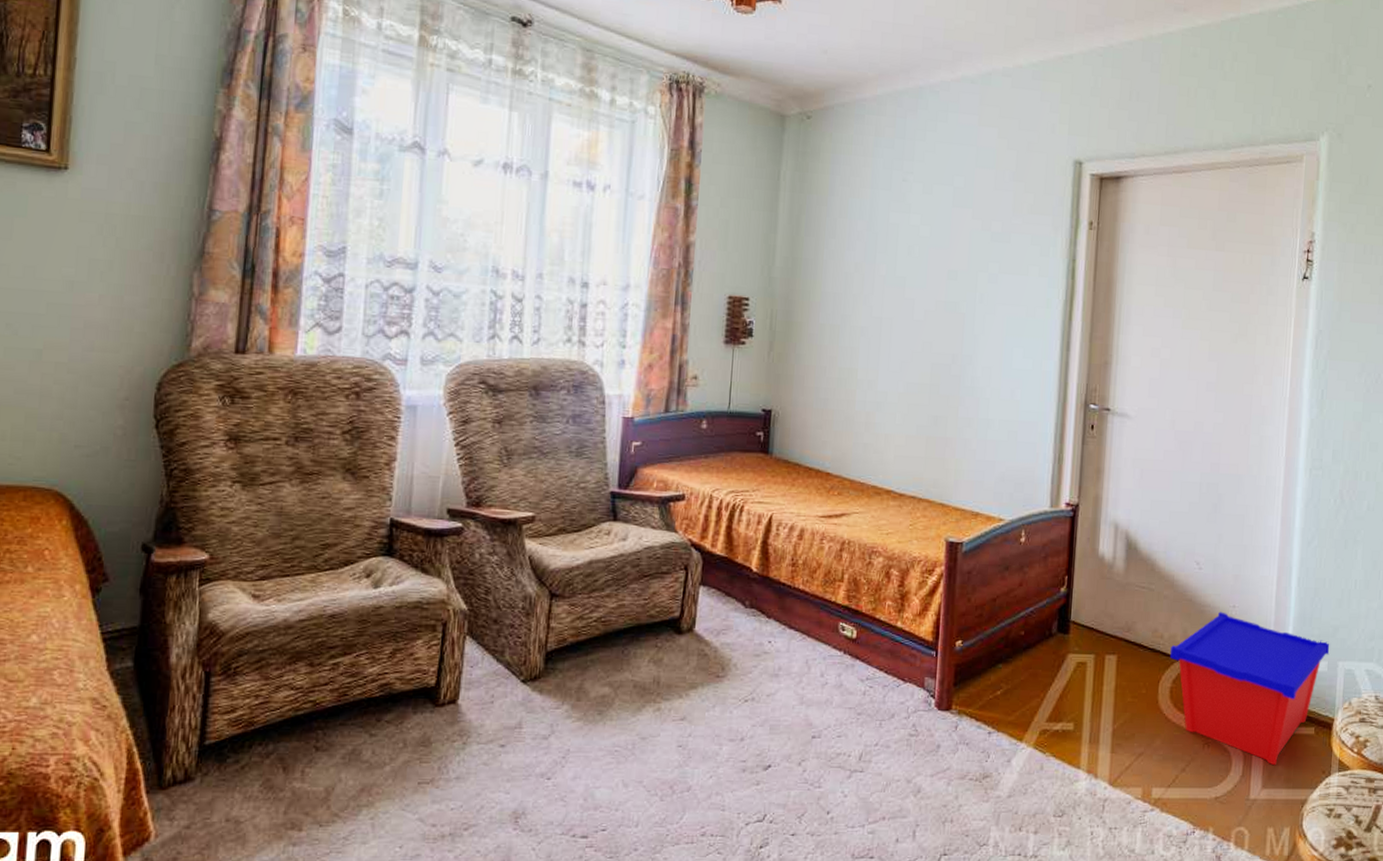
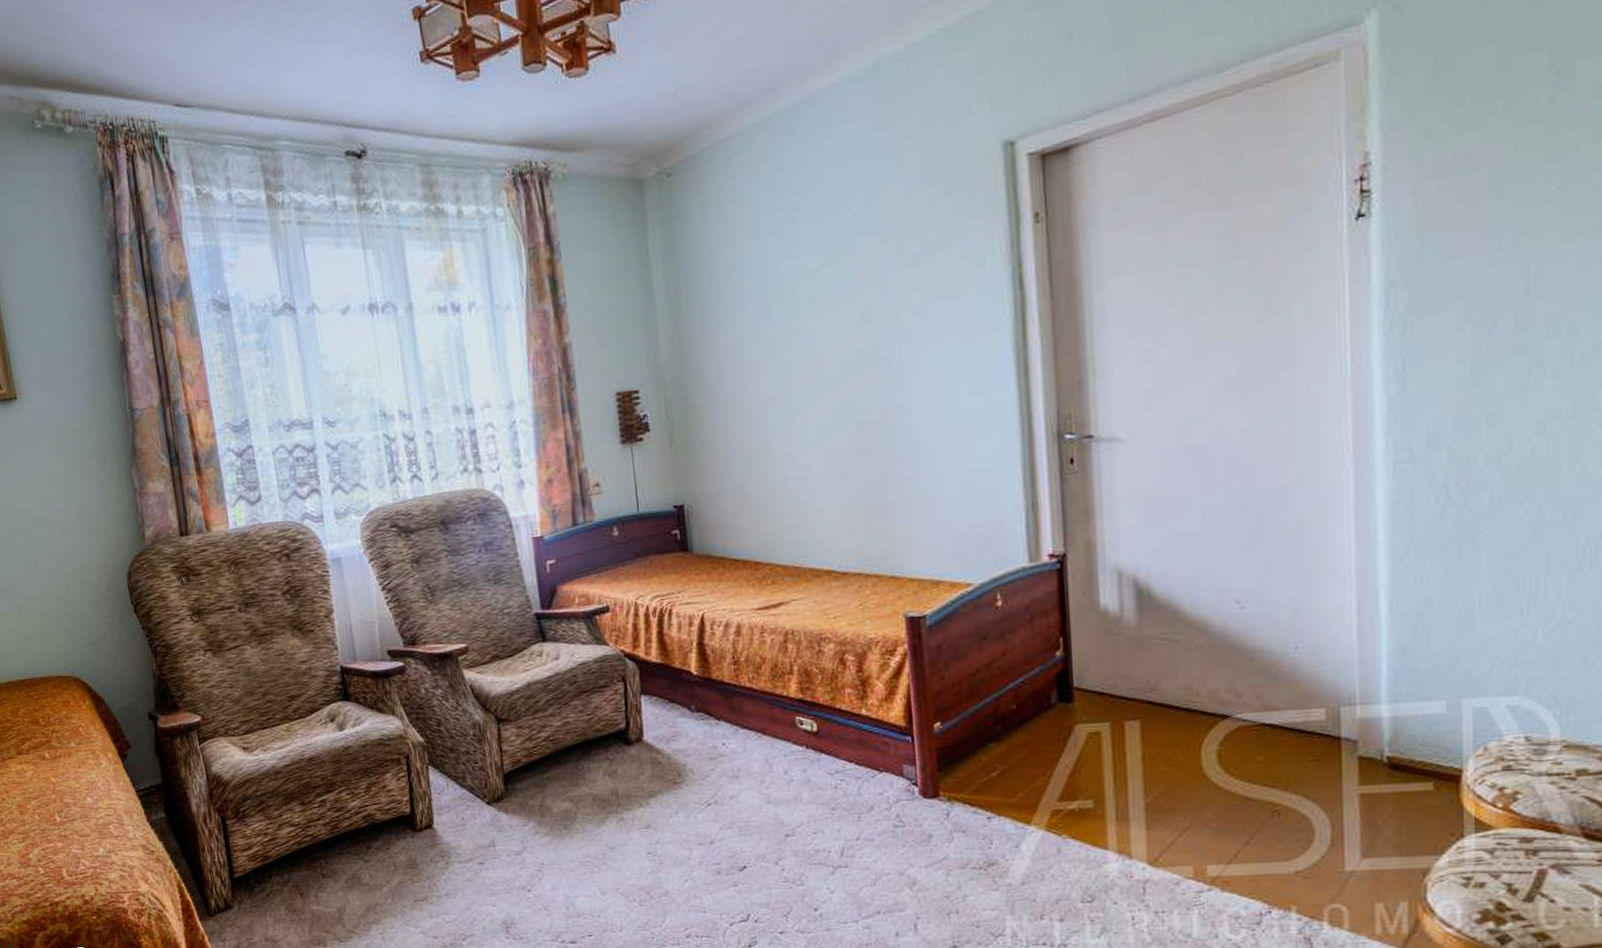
storage bin: present [1170,611,1330,766] -> none [1212,656,1448,831]

